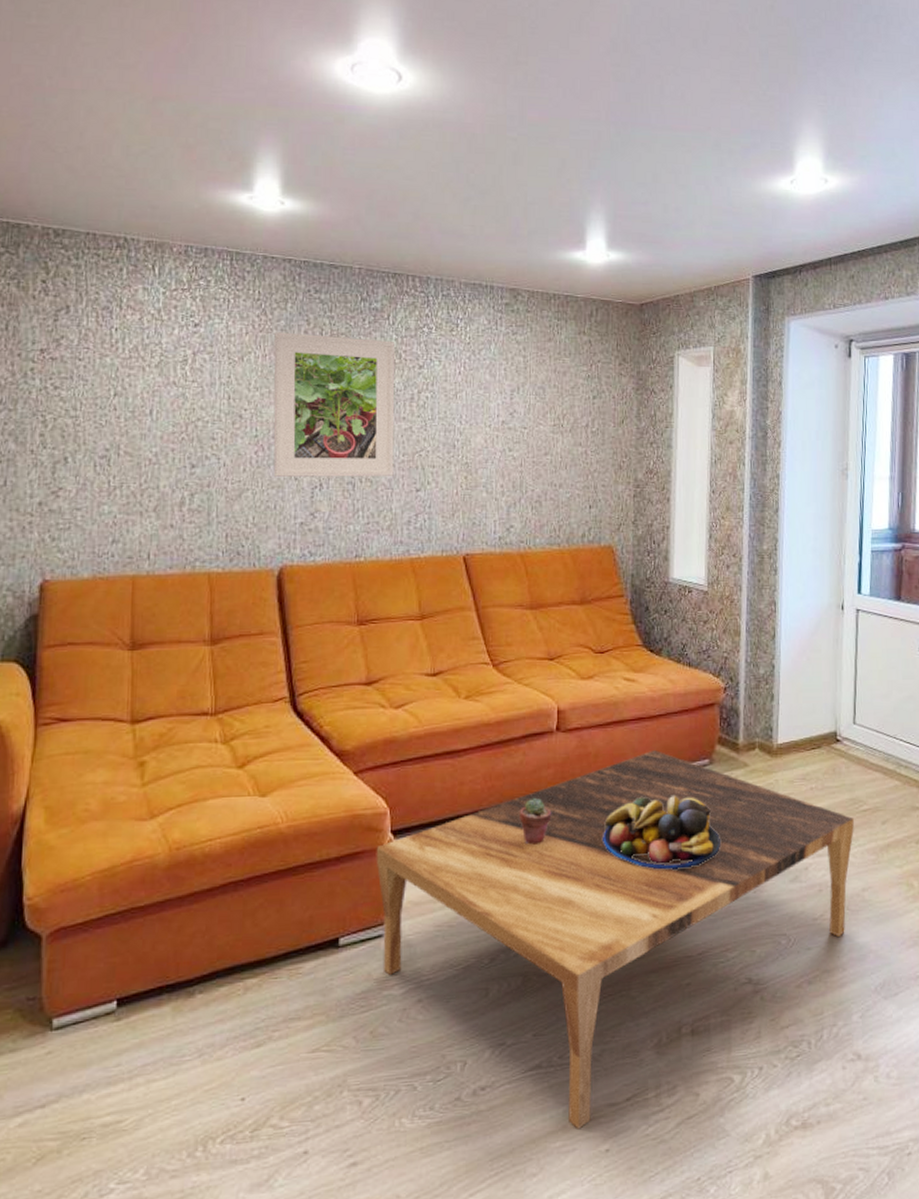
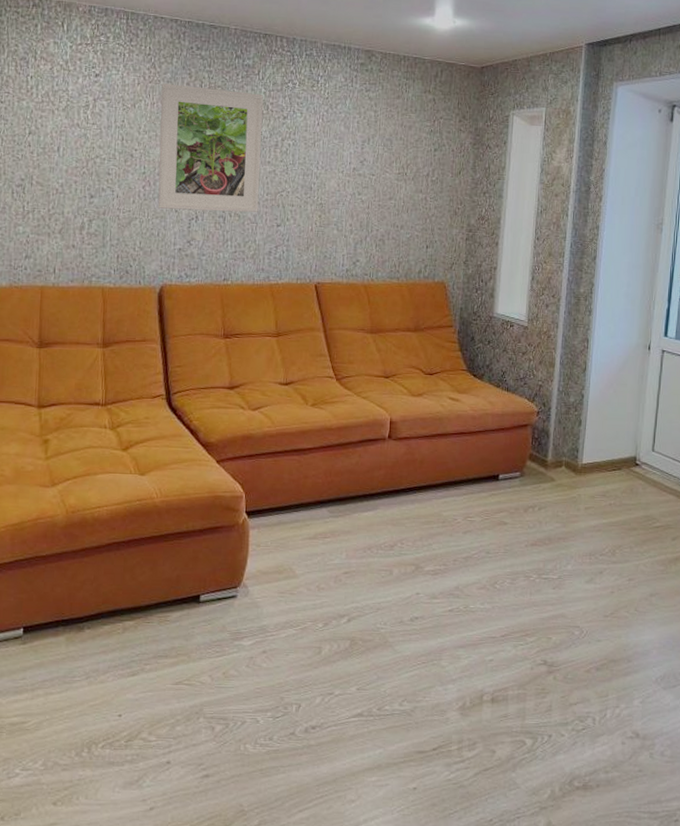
coffee table: present [376,750,854,1129] -> none [232,461,647,769]
potted succulent: present [519,797,552,845] -> none [353,493,381,533]
fruit bowl: present [603,796,720,870] -> none [424,500,526,564]

